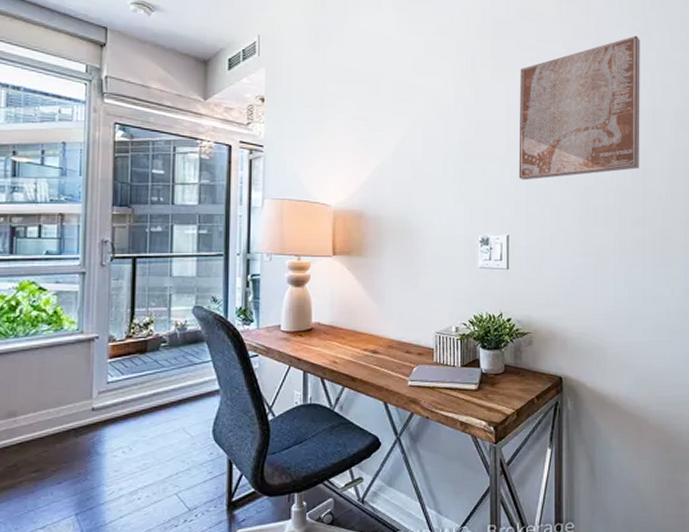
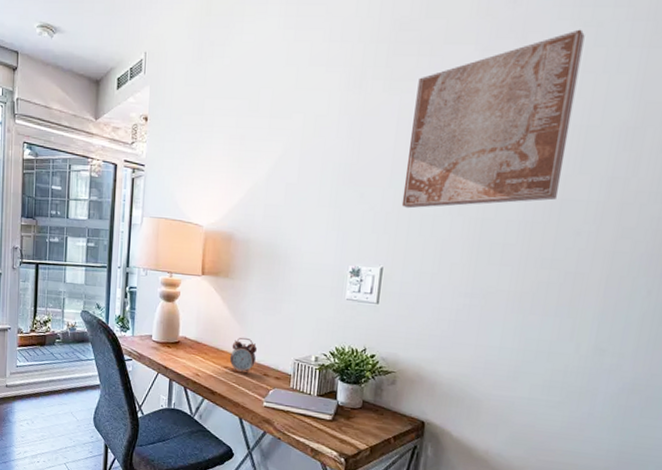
alarm clock: none [369,315,398,354] -> present [229,337,258,374]

